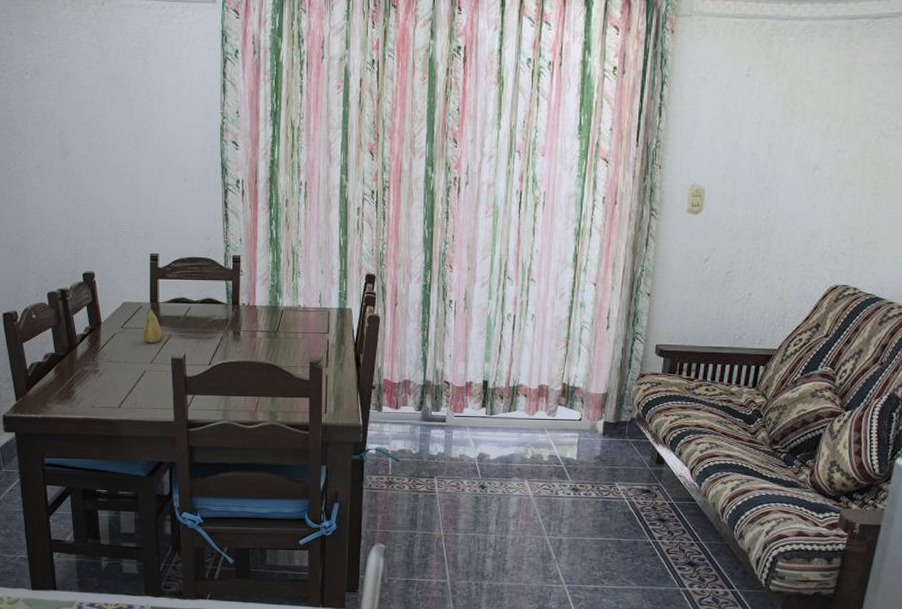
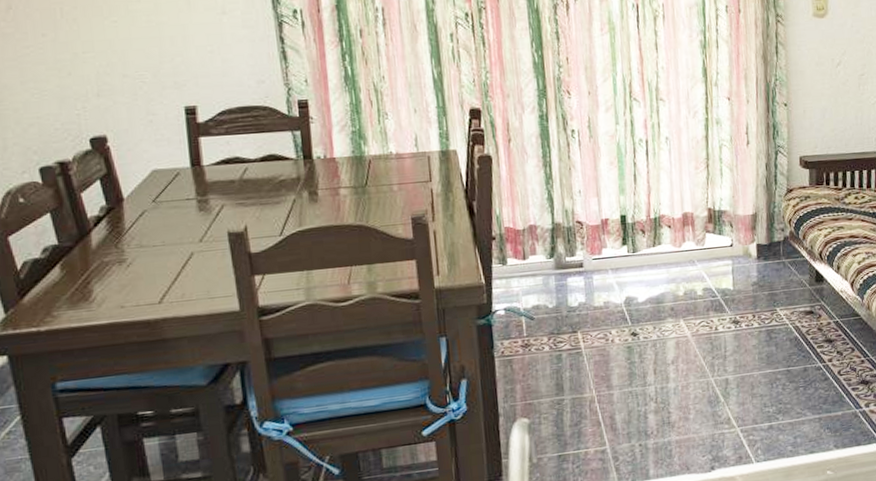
fruit: present [142,309,162,343] -> none [183,174,211,218]

